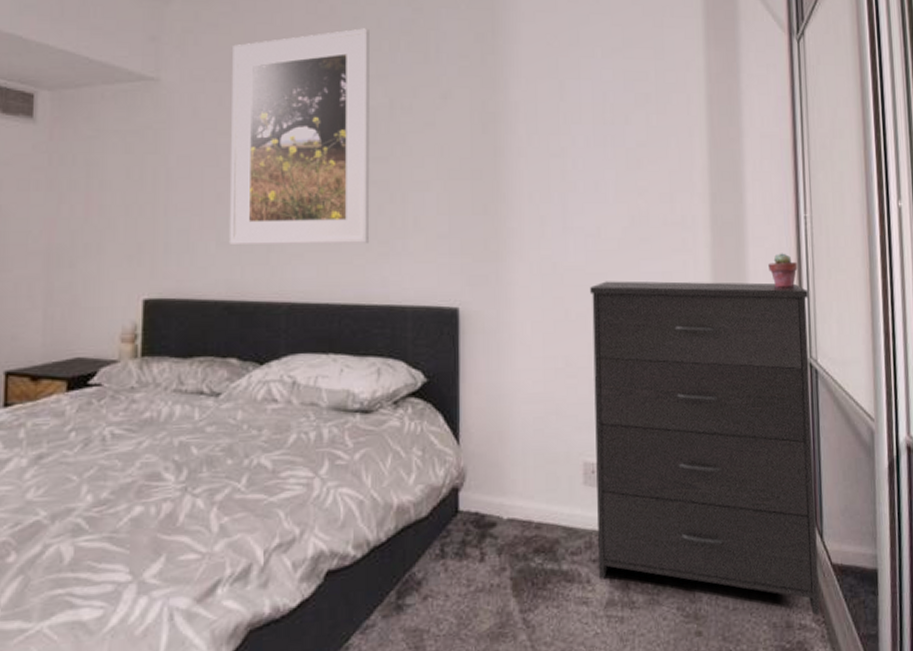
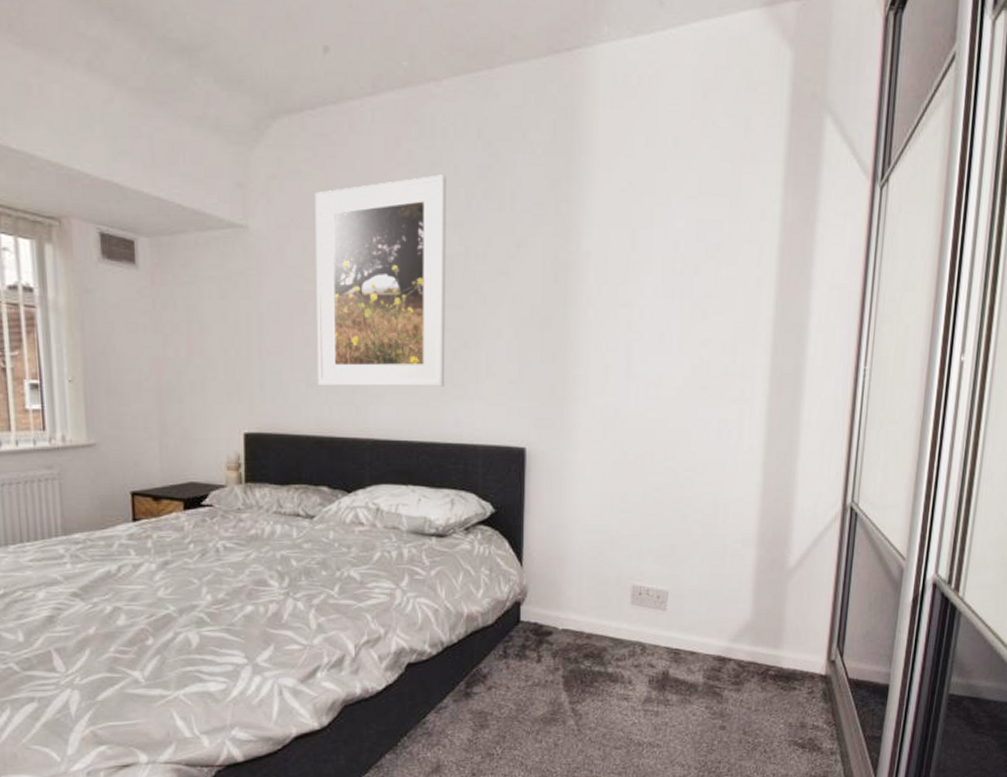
dresser: present [590,281,820,616] -> none [639,426,859,719]
potted succulent: present [768,253,798,289] -> none [822,404,851,438]

